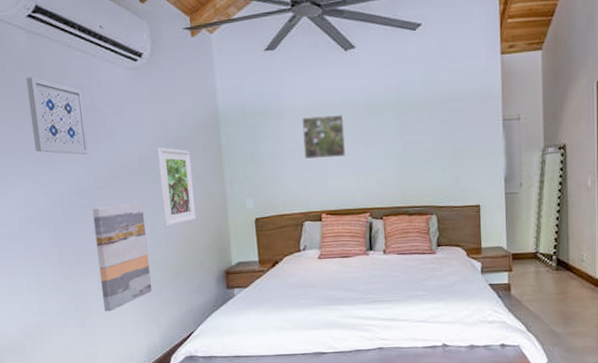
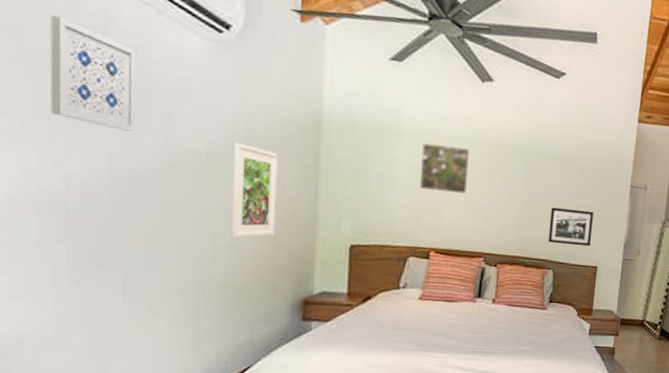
wall art: present [92,202,152,312] -> none [127,200,204,332]
picture frame: none [426,152,471,189] -> present [548,207,594,247]

